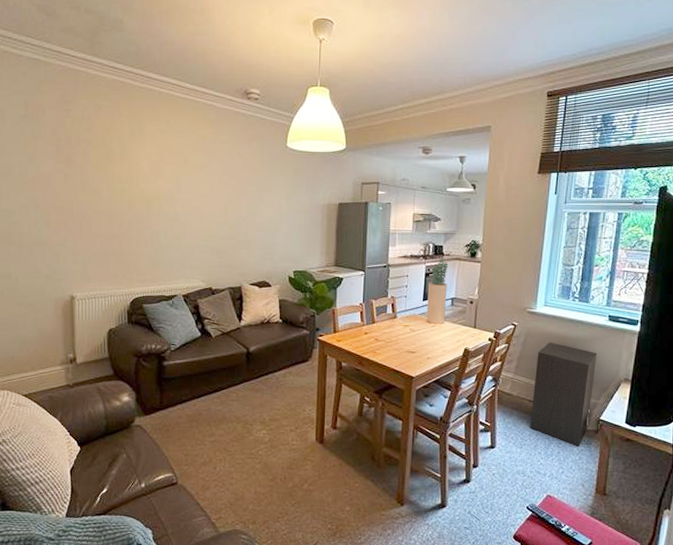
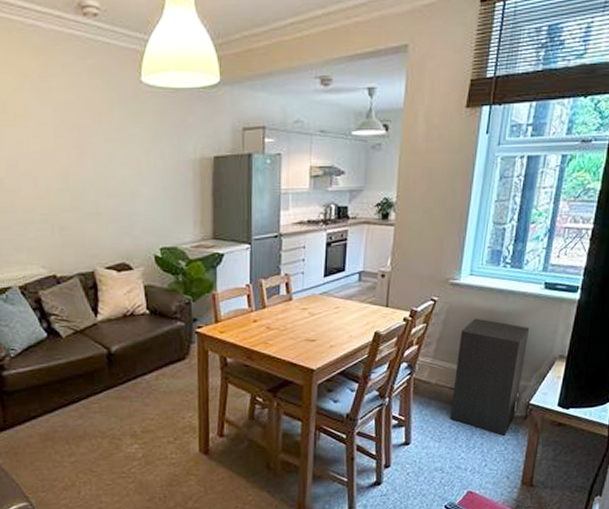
vase: present [427,256,448,325] -> none [329,219,354,305]

